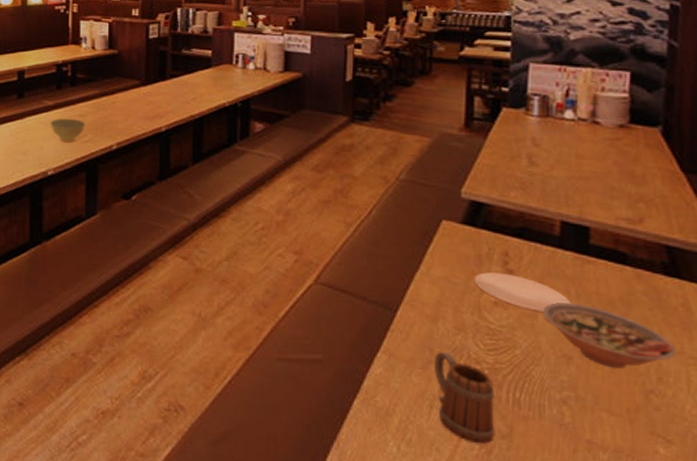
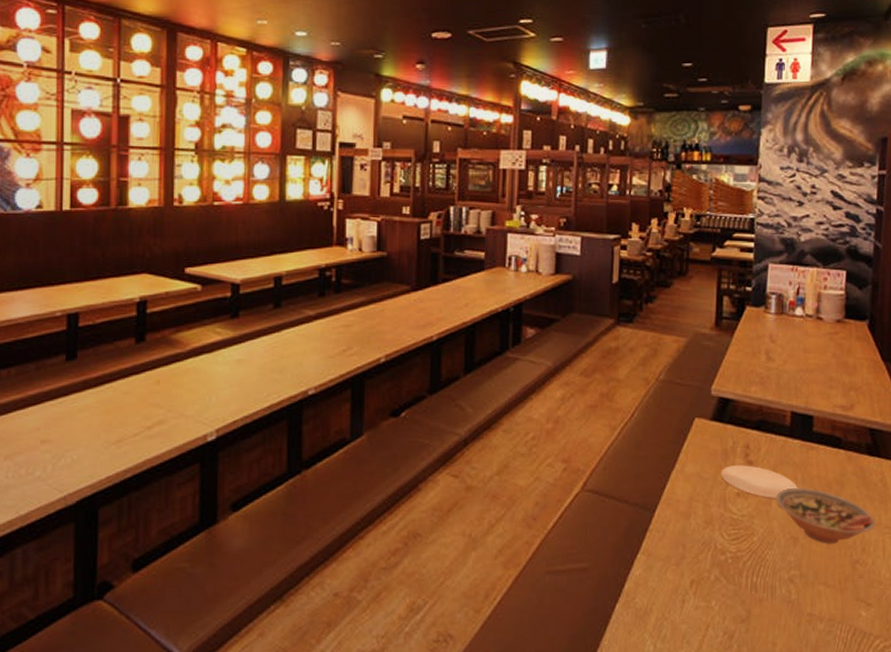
bowl: present [50,118,86,143] -> none [311,329,351,357]
beer mug: present [433,352,495,444] -> none [685,547,736,631]

